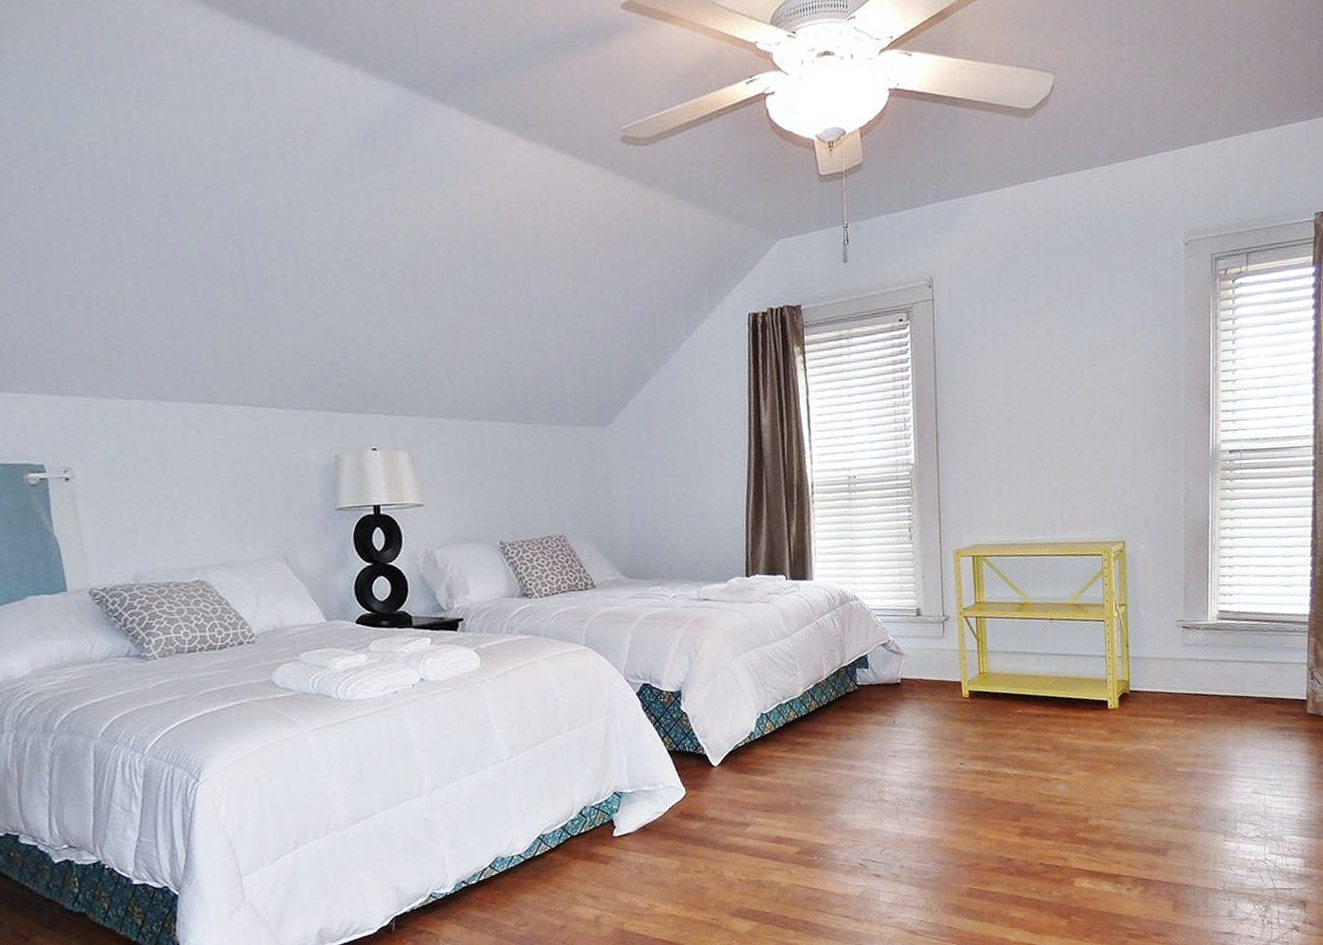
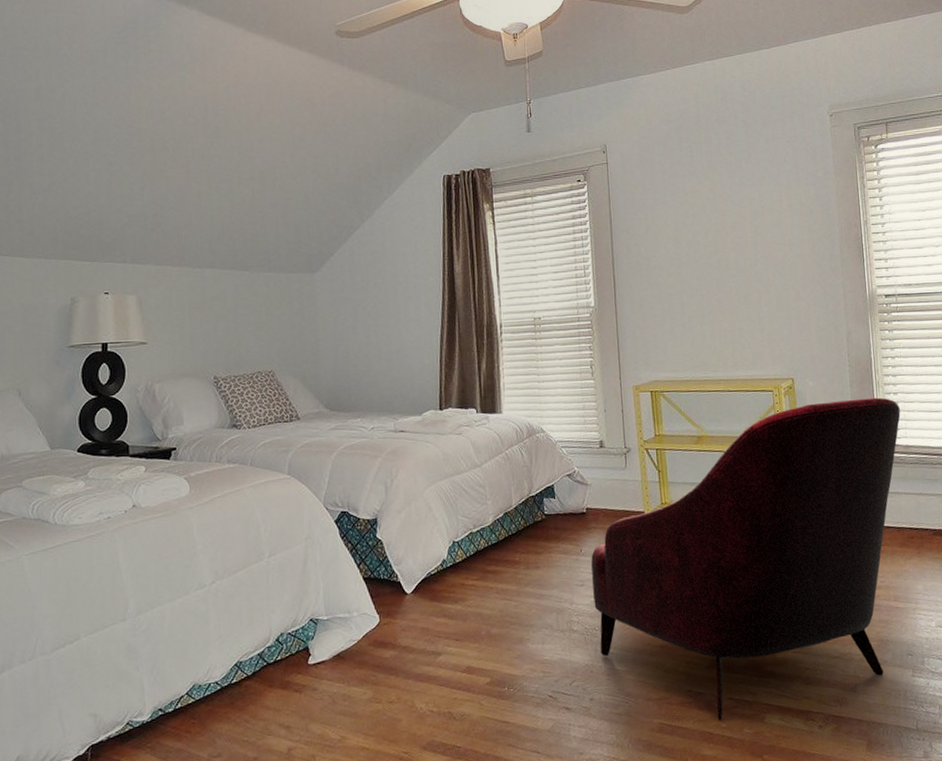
armchair: none [904,561,1234,886] -> present [591,397,901,721]

